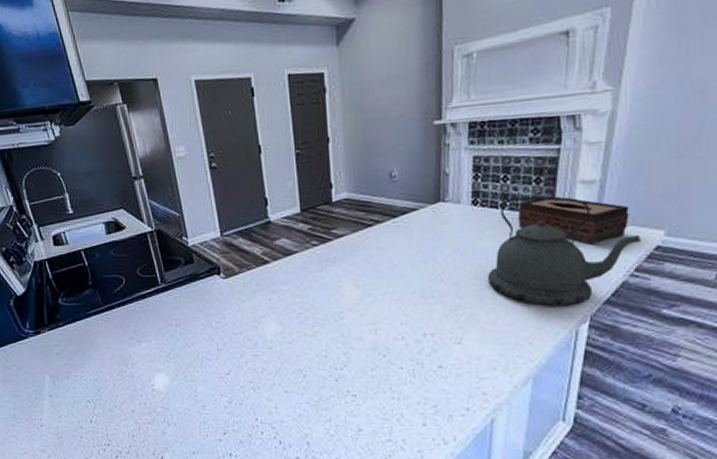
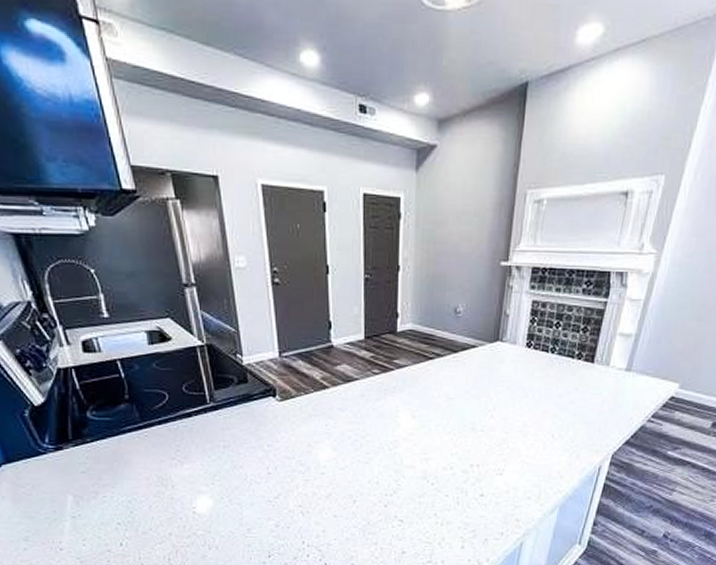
kettle: present [488,196,641,307] -> none [532,343,660,445]
tissue box: present [517,195,629,245] -> none [563,344,655,391]

